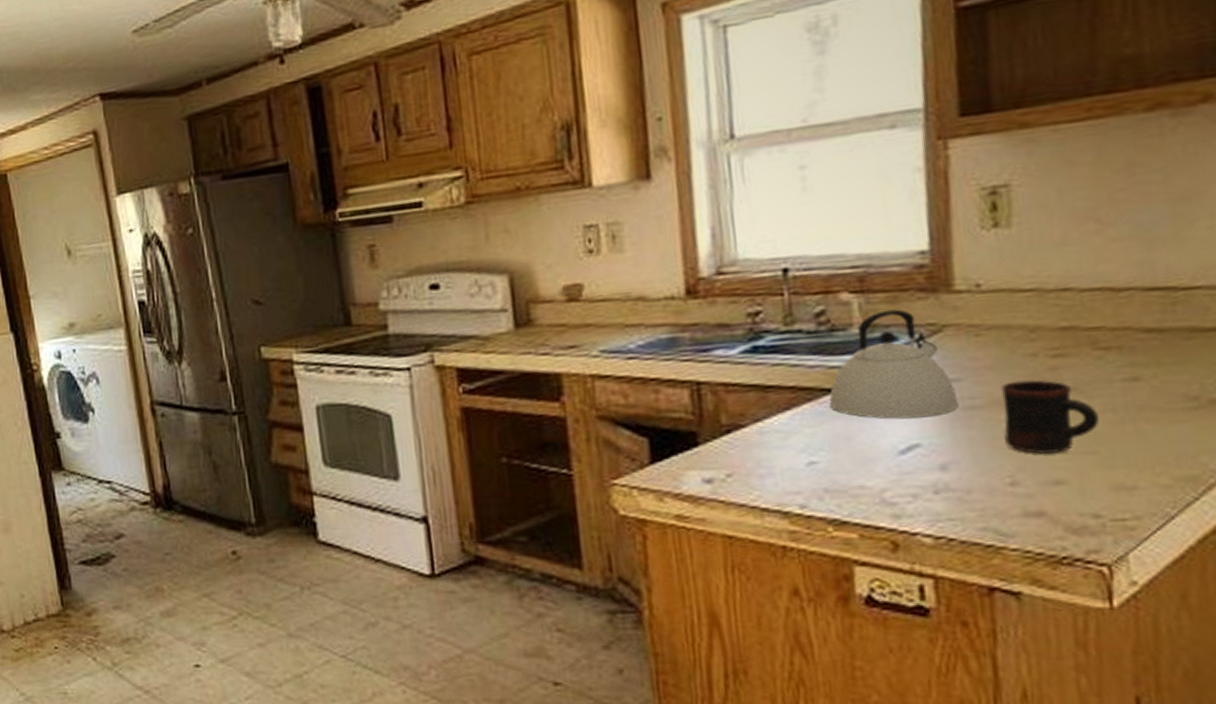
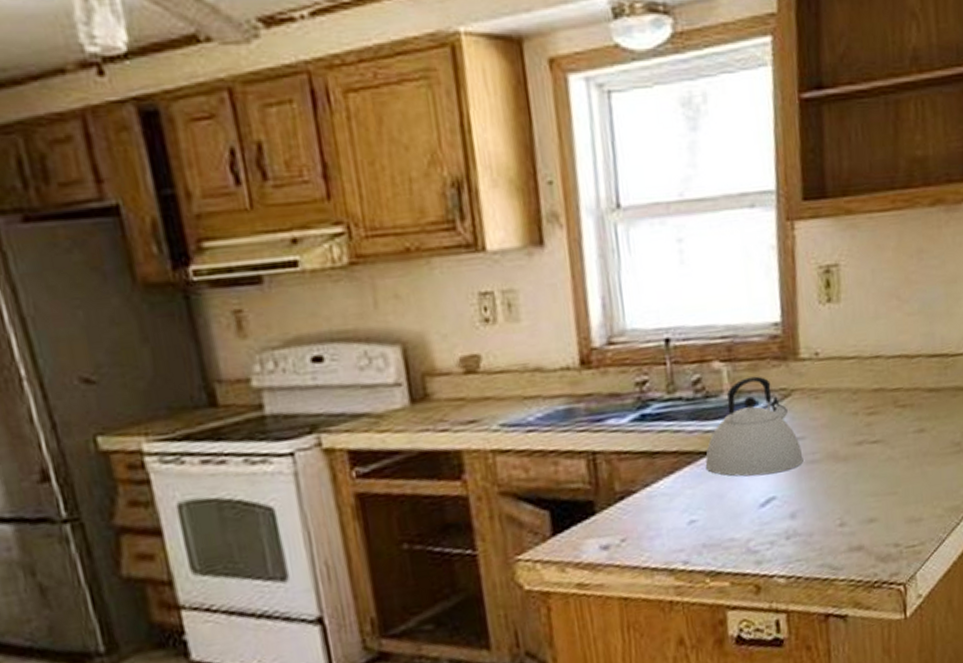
mug: present [1001,379,1099,455] -> none [833,435,898,498]

